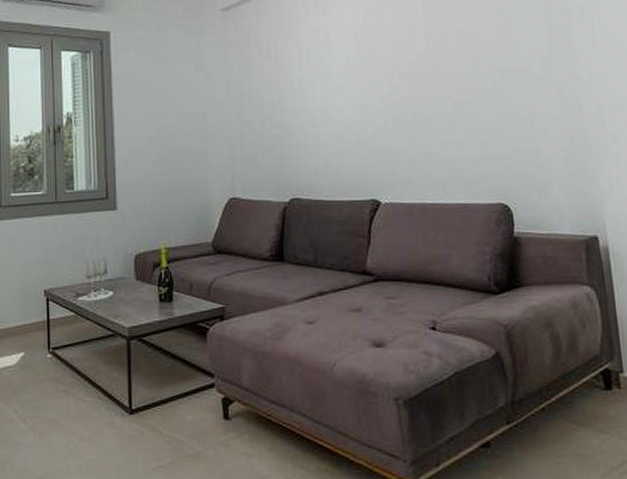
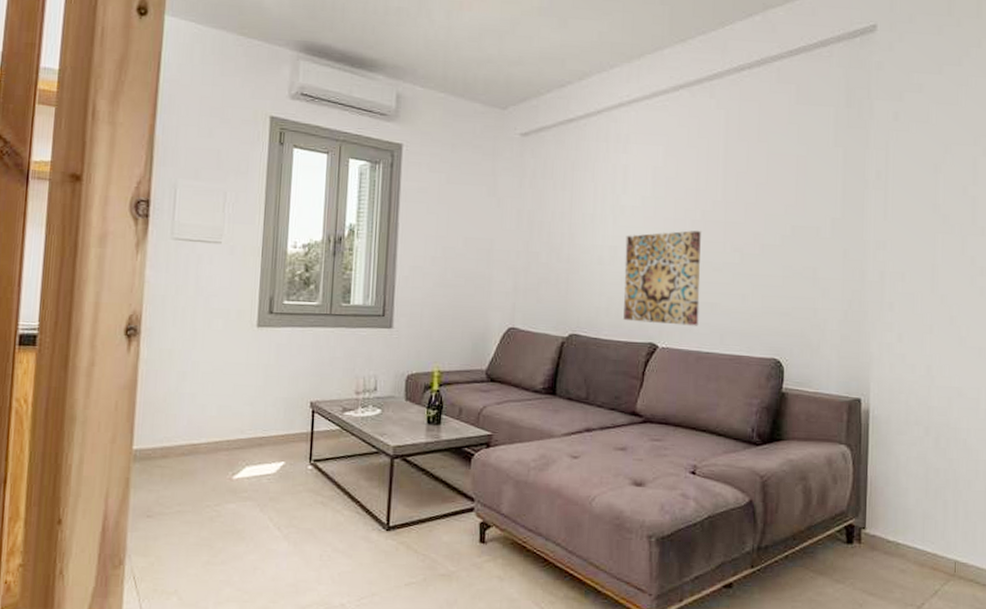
wall art: none [335,84,419,180] -> present [623,230,701,326]

